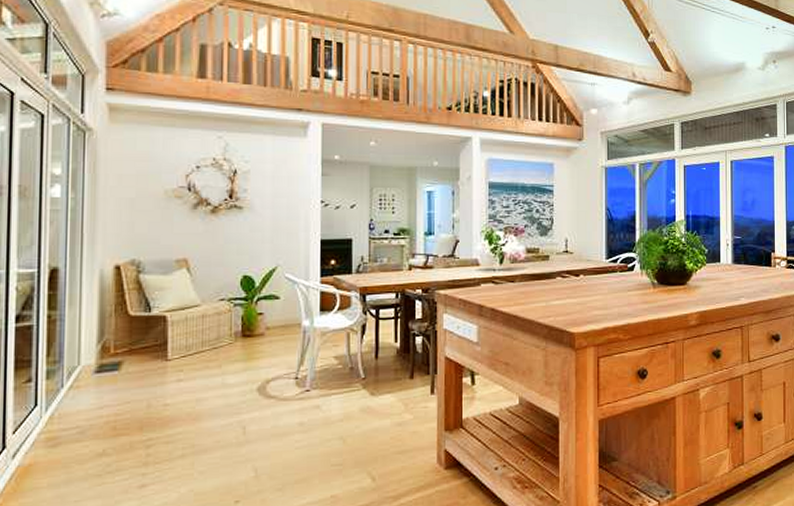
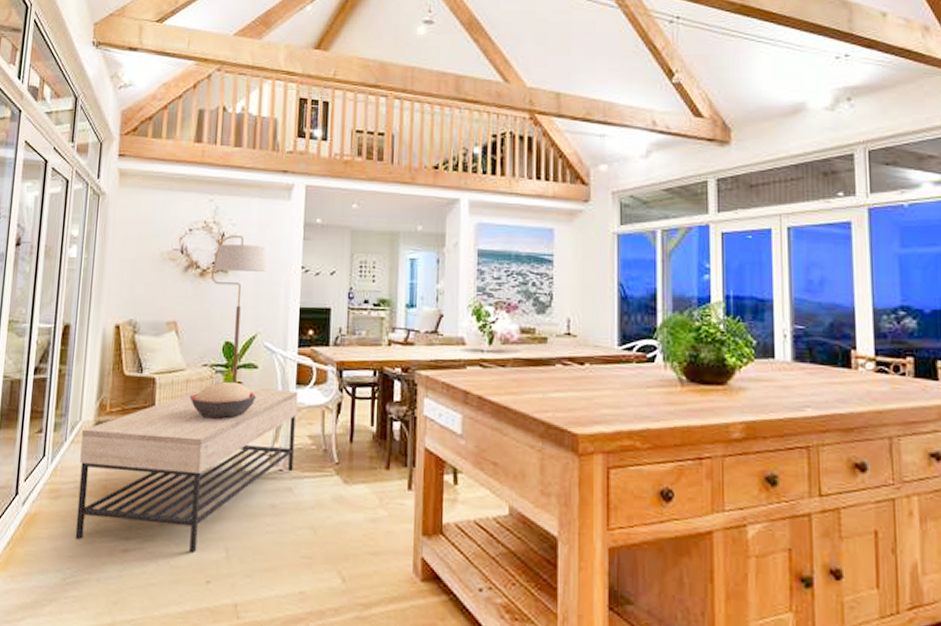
coffee table: none [81,317,322,483] -> present [75,388,298,554]
decorative bowl: none [207,313,280,351] -> present [189,381,257,420]
floor lamp: none [223,172,285,314] -> present [210,236,267,383]

